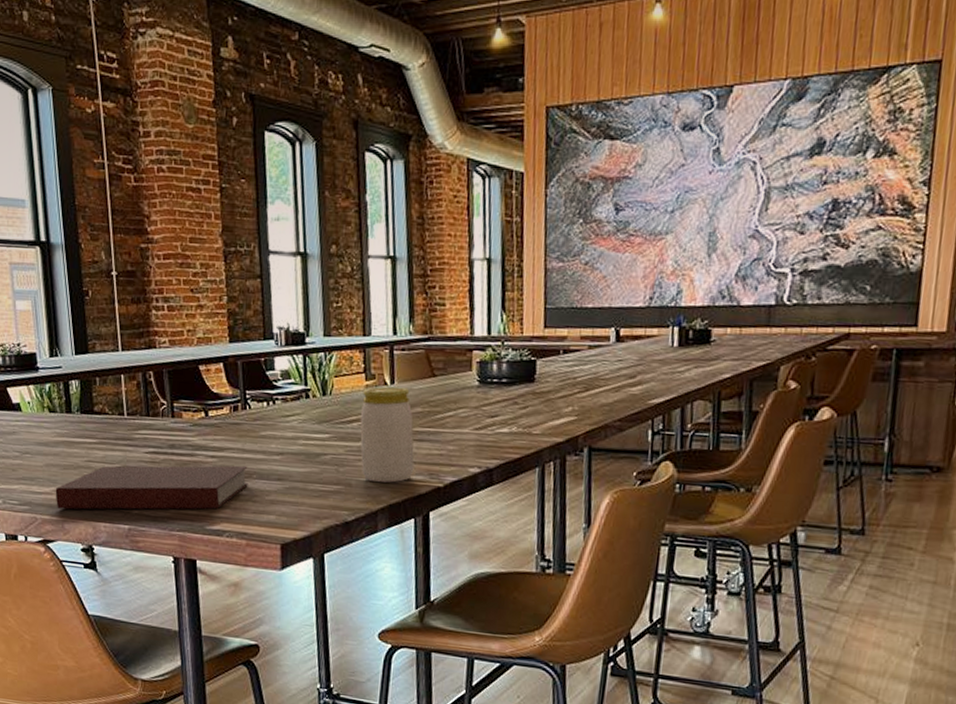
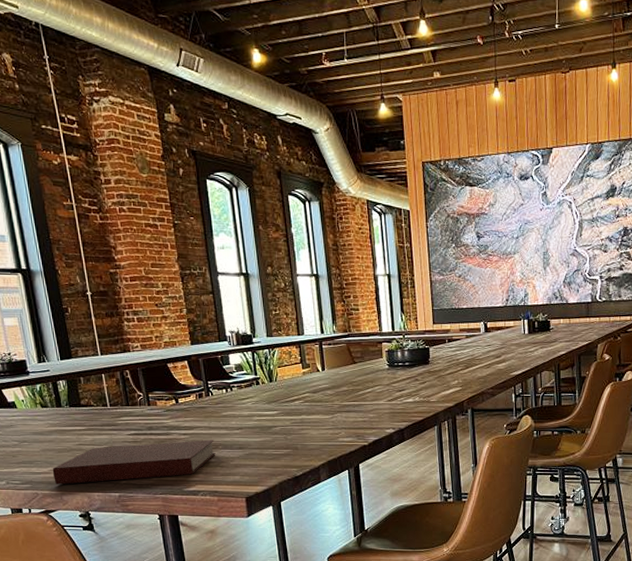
jar: present [360,386,415,483] -> none [300,372,345,445]

